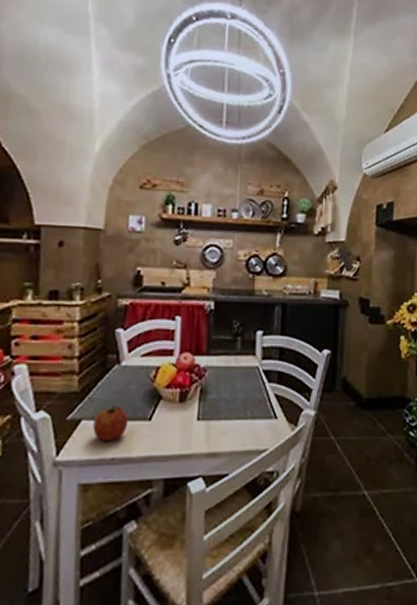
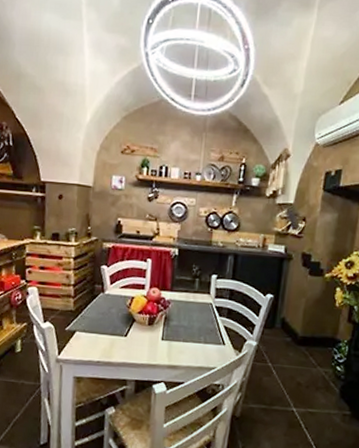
fruit: present [93,404,129,442] -> none [84,322,110,349]

